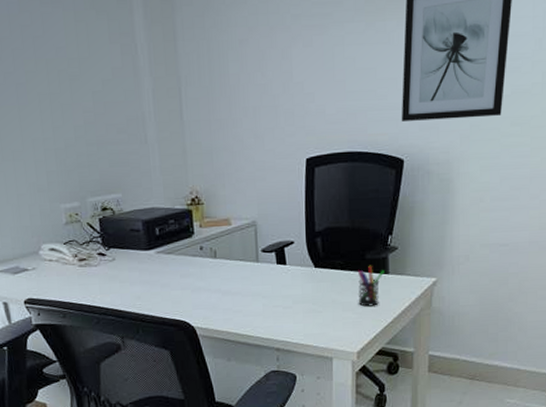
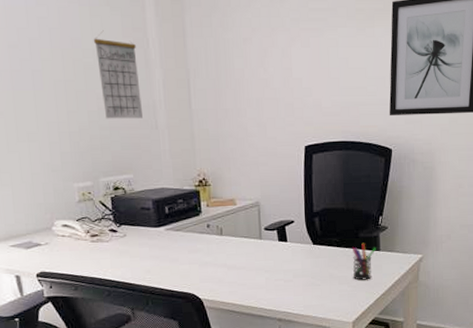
calendar: none [78,36,131,134] -> present [93,30,143,119]

